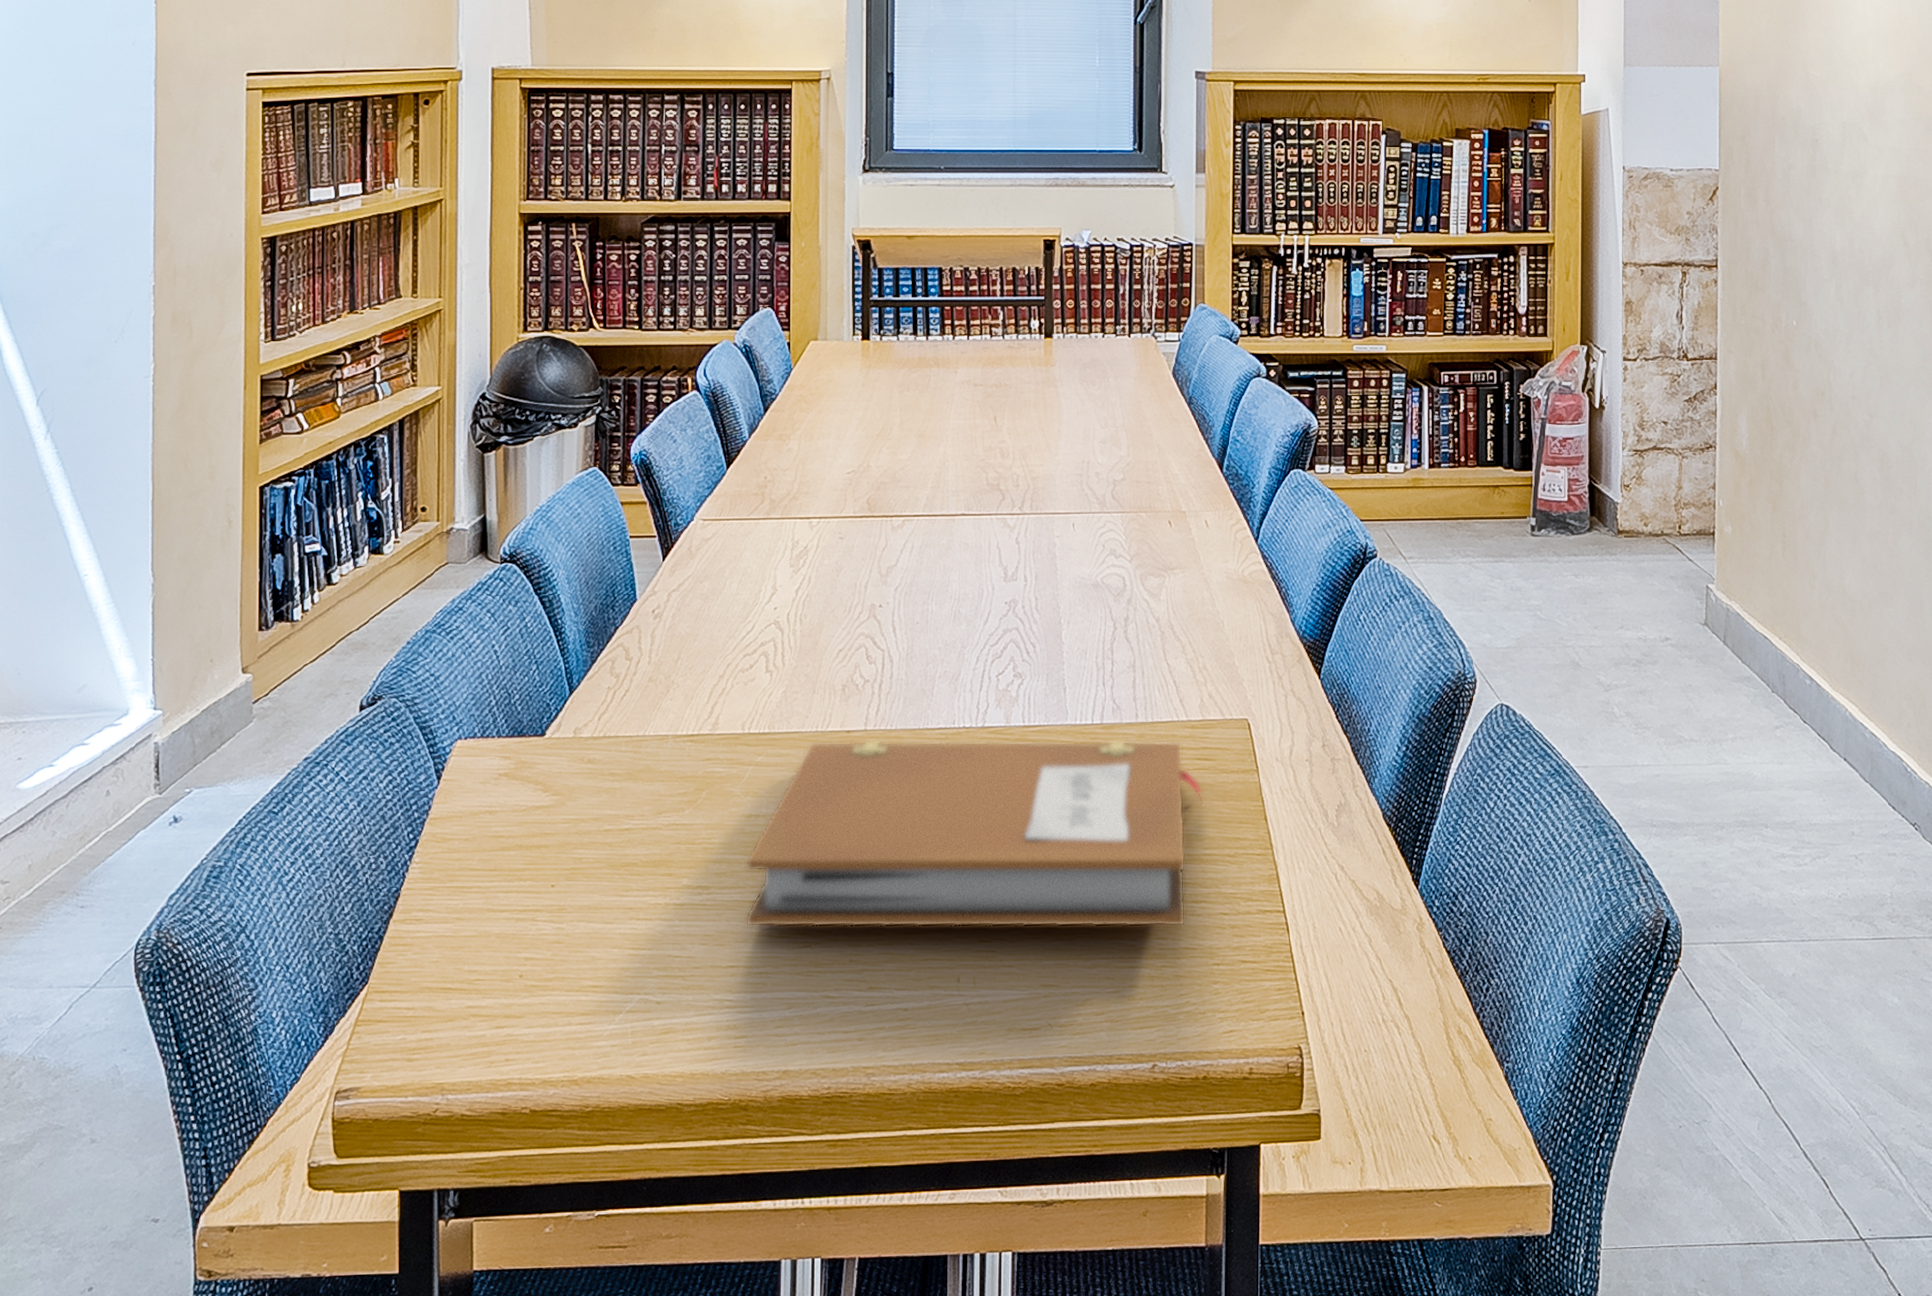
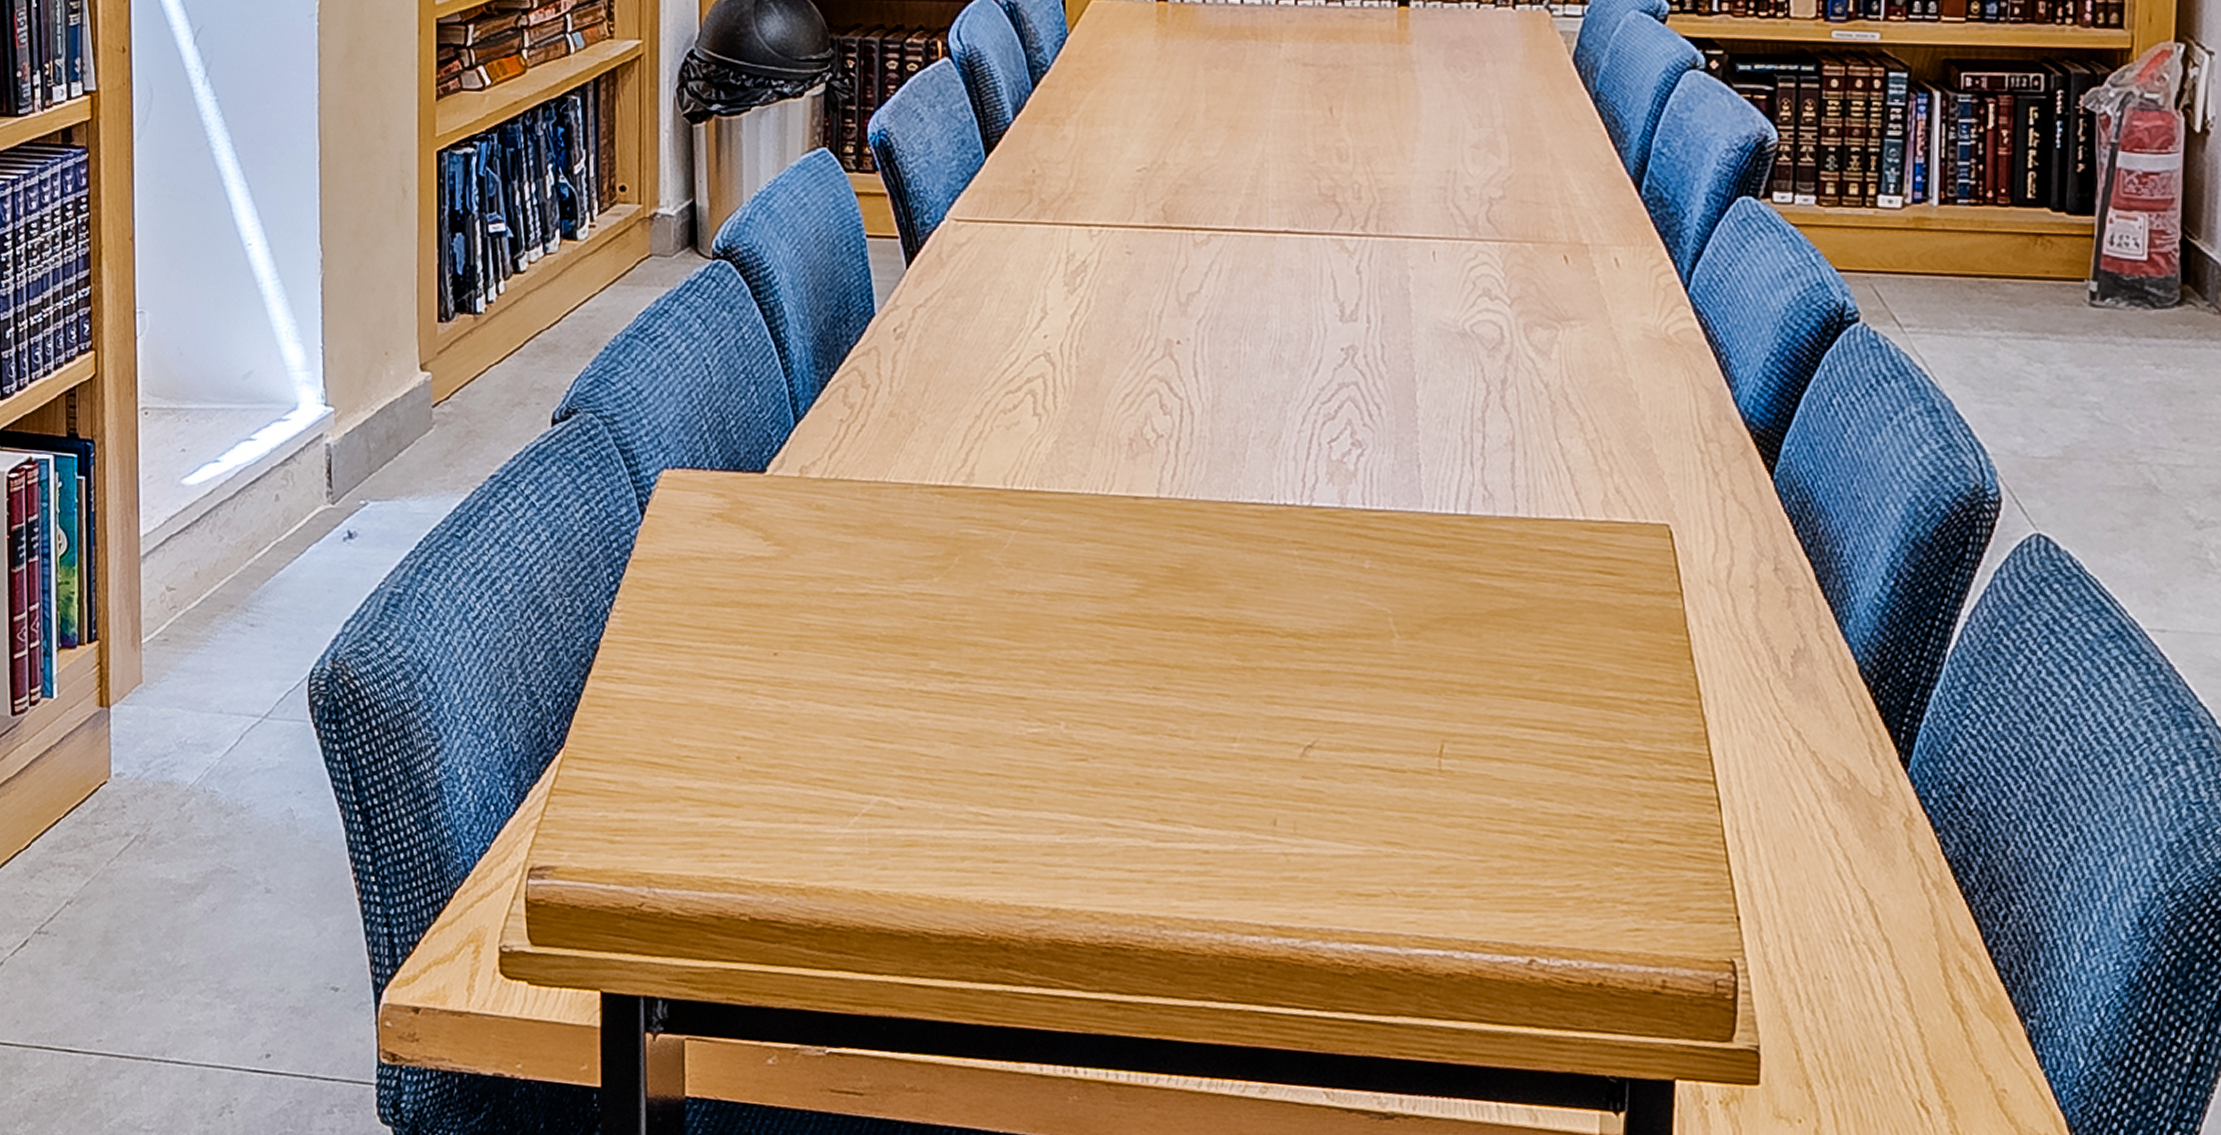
notebook: present [745,739,1203,928] -> none [1006,507,1605,787]

